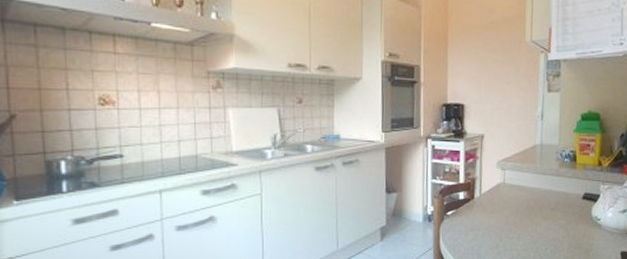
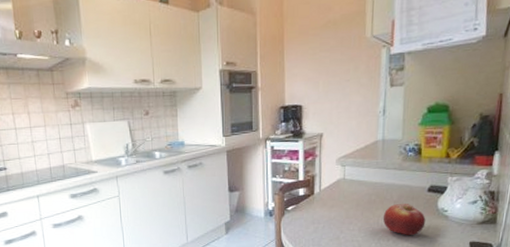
fruit: none [541,211,581,244] -> present [382,204,426,235]

